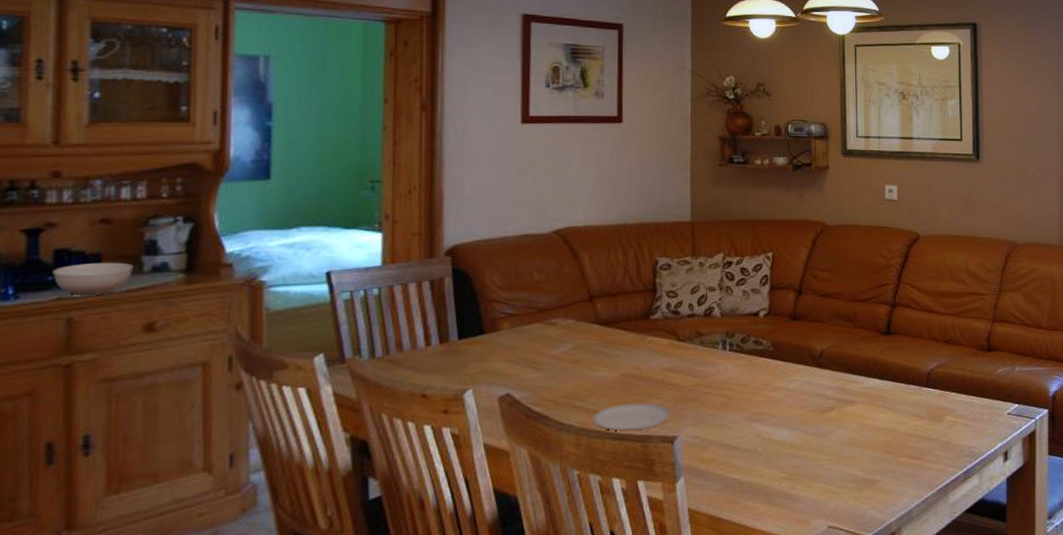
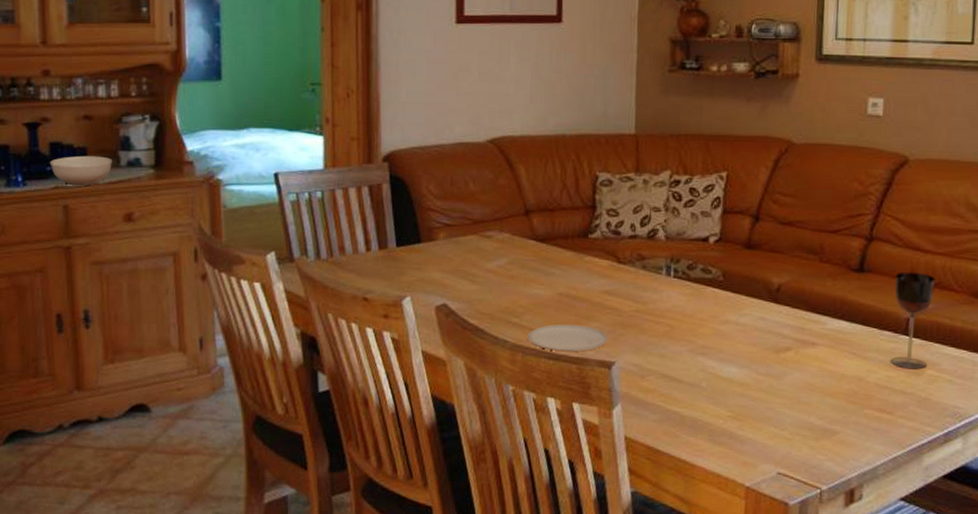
wineglass: none [916,331,947,417] -> present [890,272,935,370]

